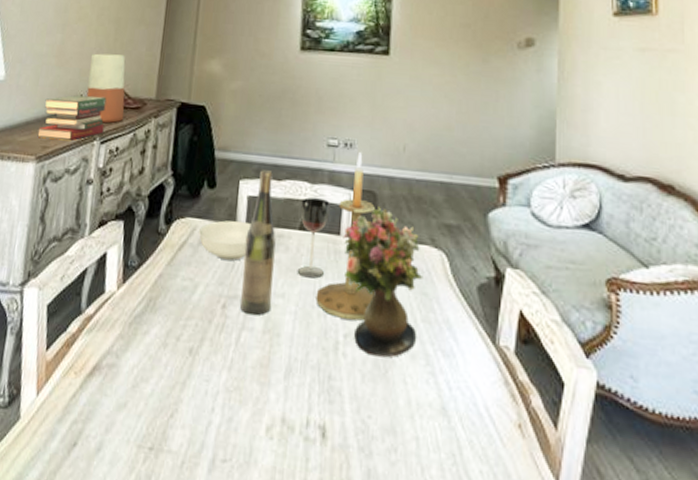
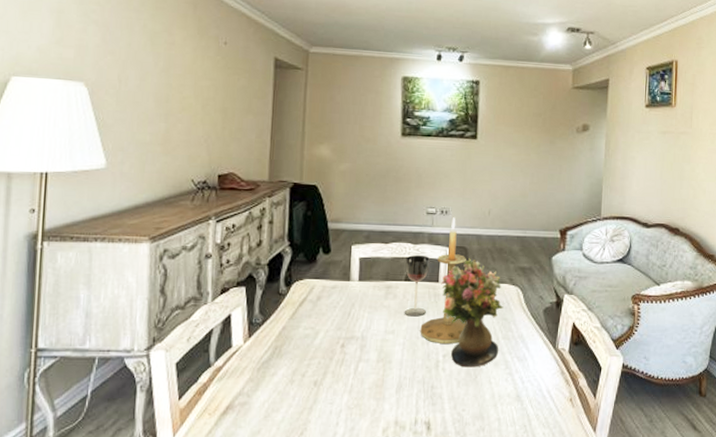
books: present [37,95,107,140] -> none [149,180,219,221]
vase: present [86,53,126,124] -> none [198,141,238,204]
bowl: present [199,220,251,261] -> none [317,278,364,310]
wine bottle: present [240,170,276,316] -> none [356,236,386,350]

